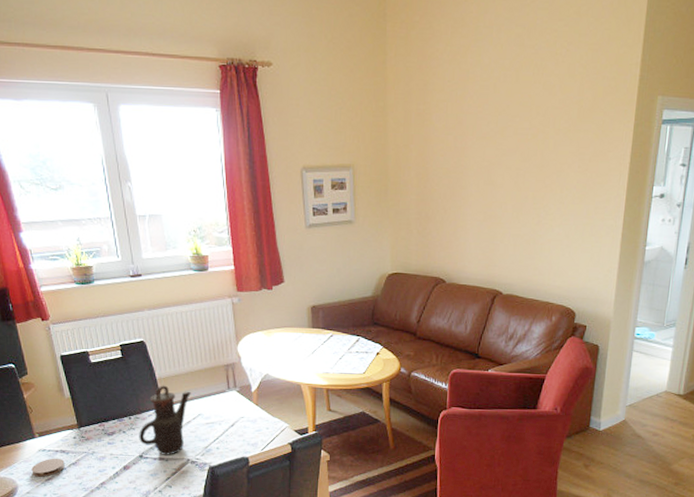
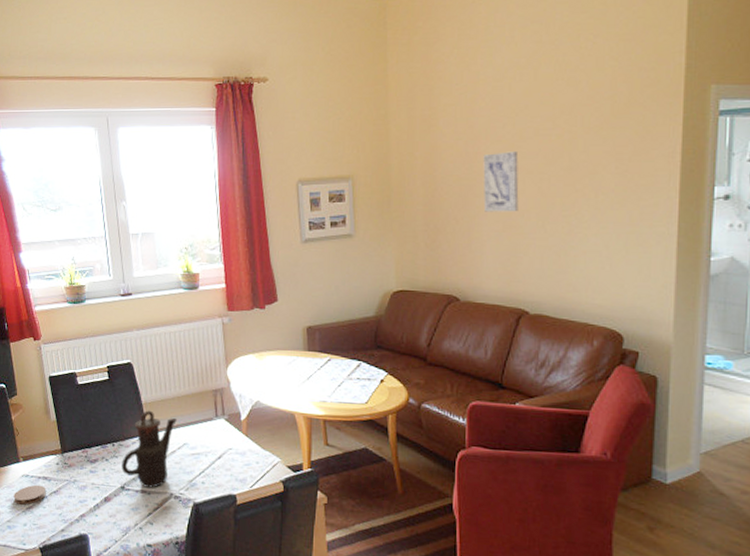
wall art: none [468,148,500,204] -> present [483,151,519,212]

